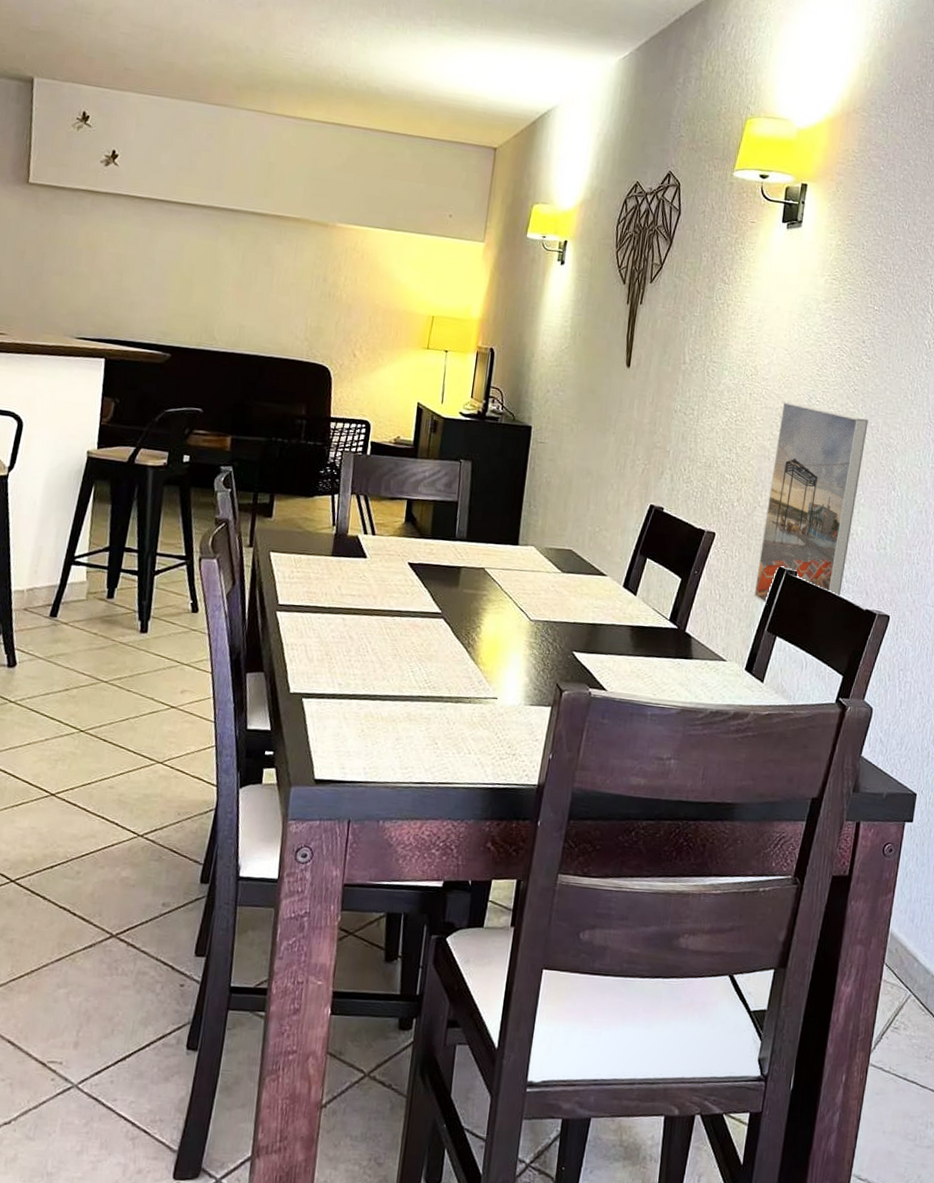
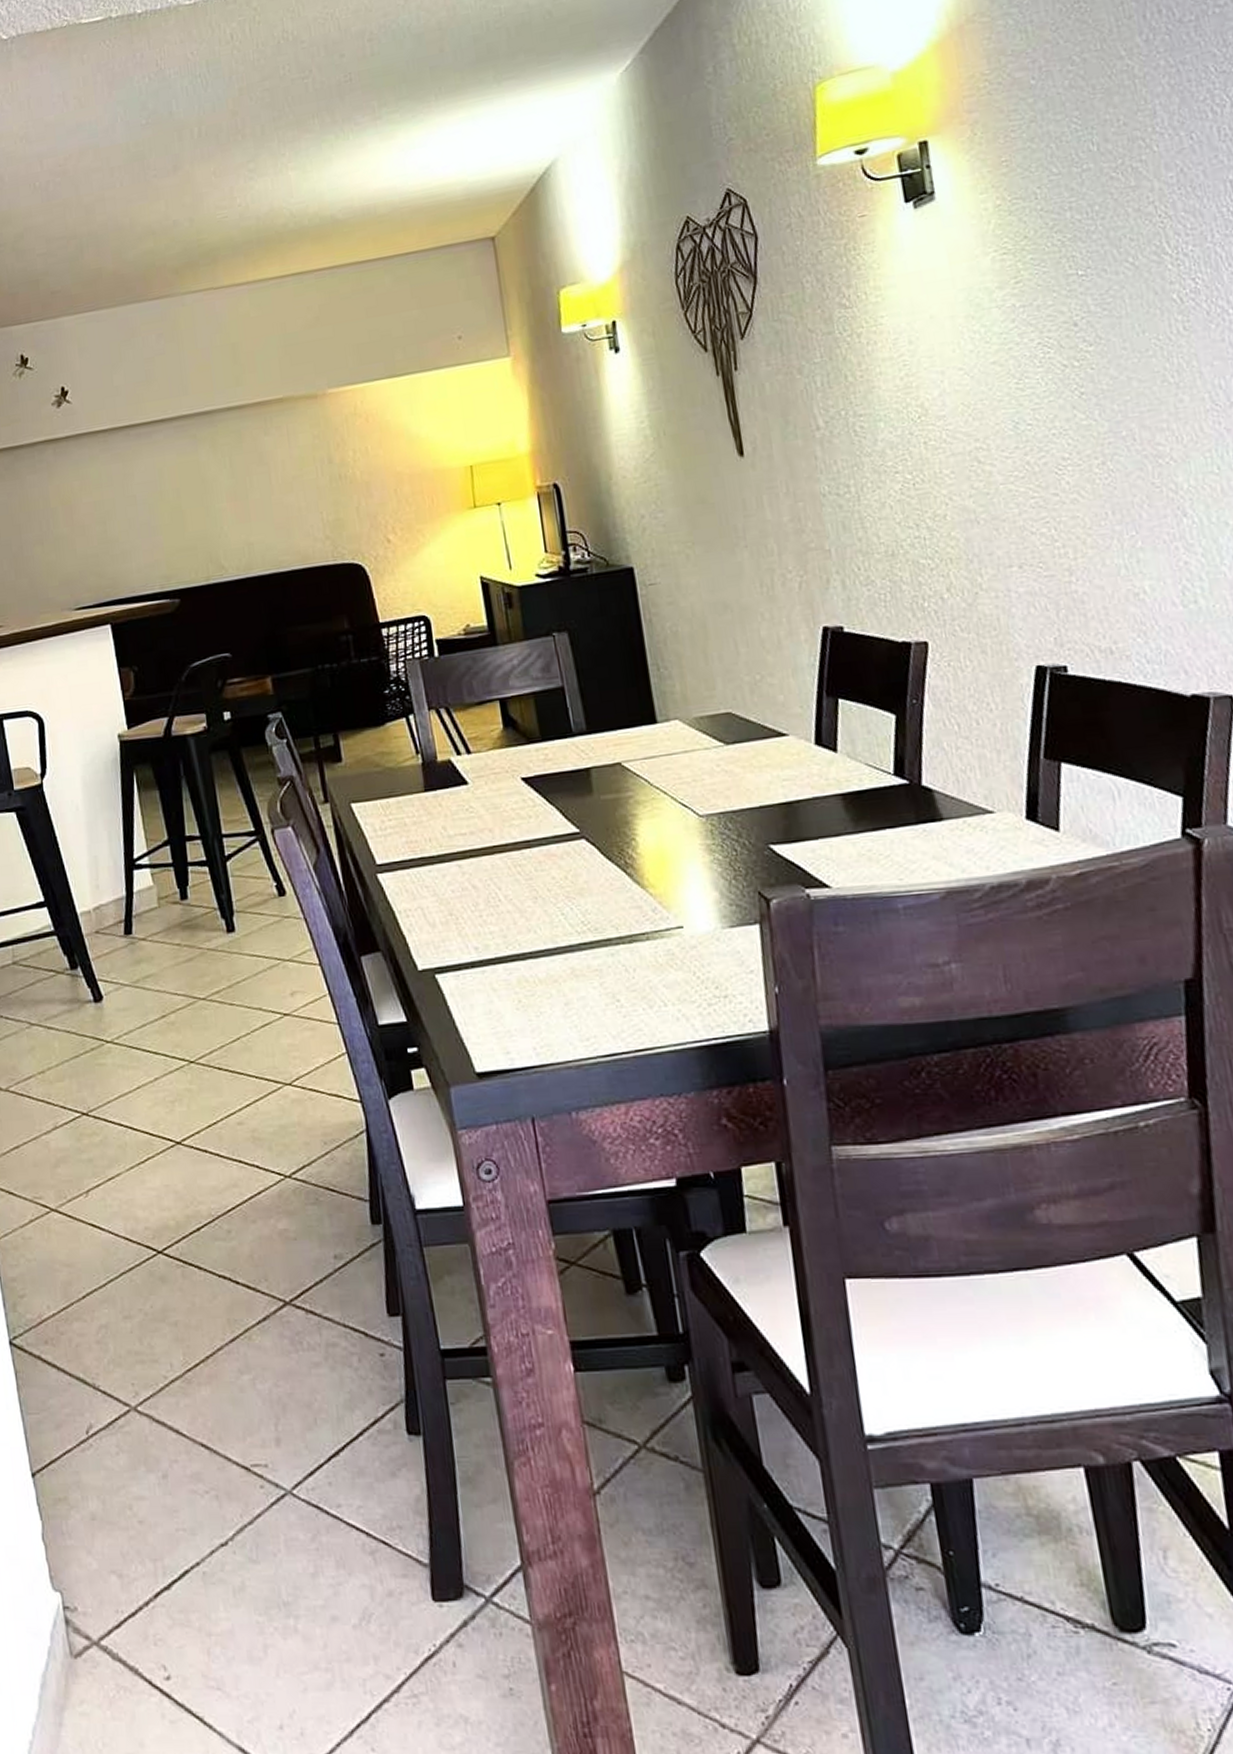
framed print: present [754,401,869,605] -> none [976,428,1144,723]

